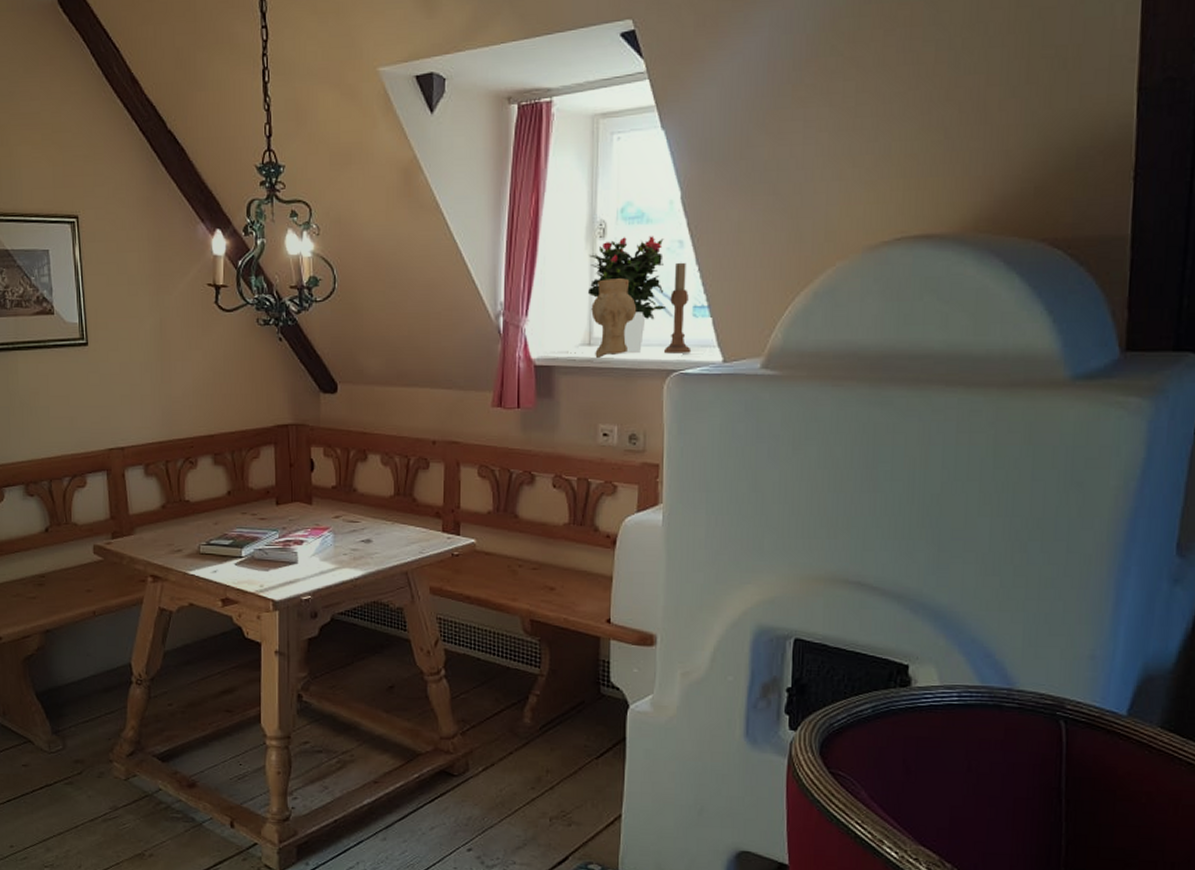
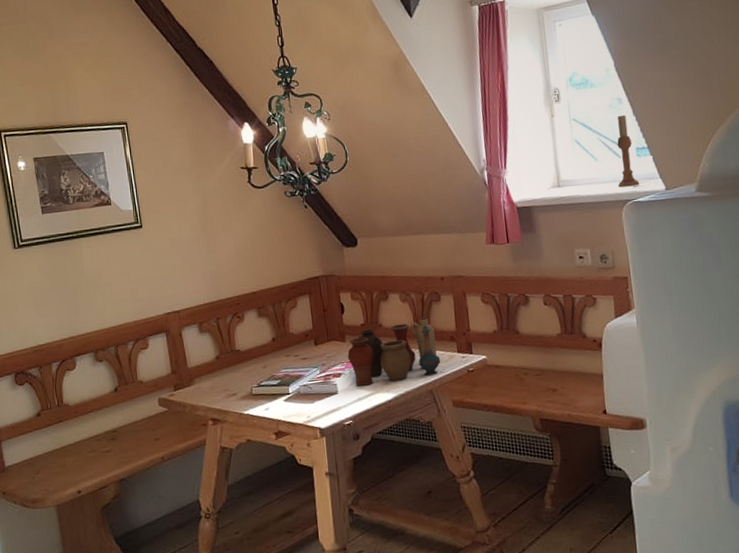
vase: none [313,486,421,558] -> present [347,317,441,386]
potted flower: present [587,236,666,354] -> none [549,97,615,192]
decorative vase: present [591,278,637,359] -> none [556,131,593,197]

